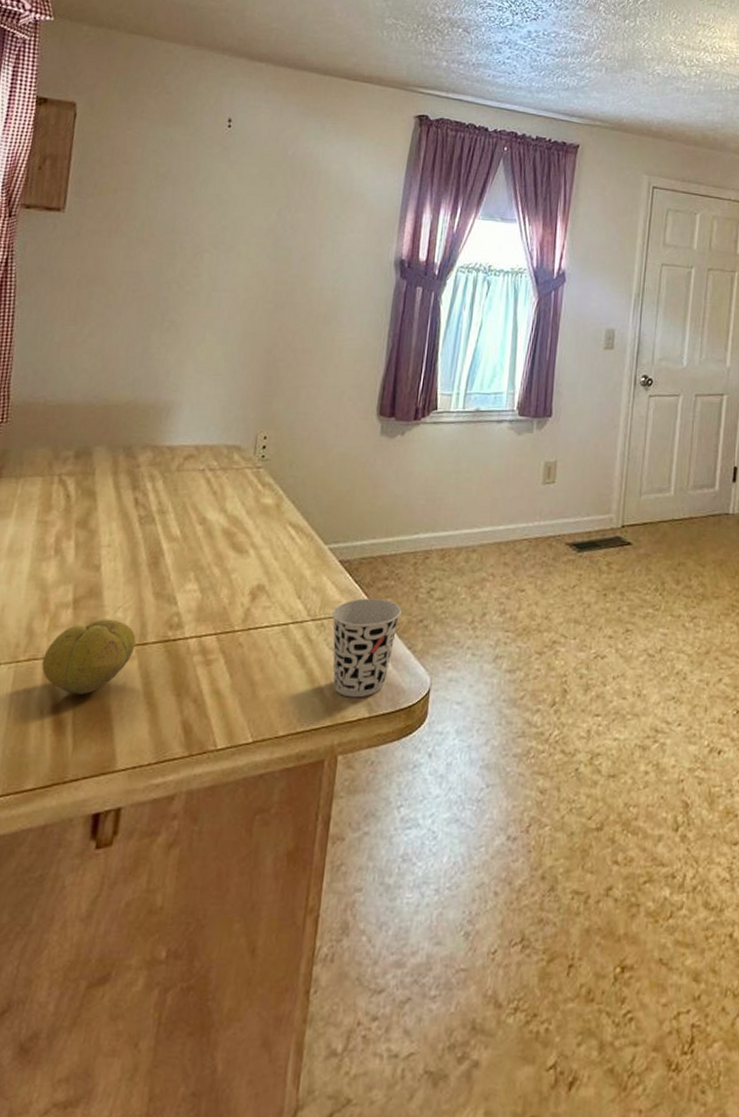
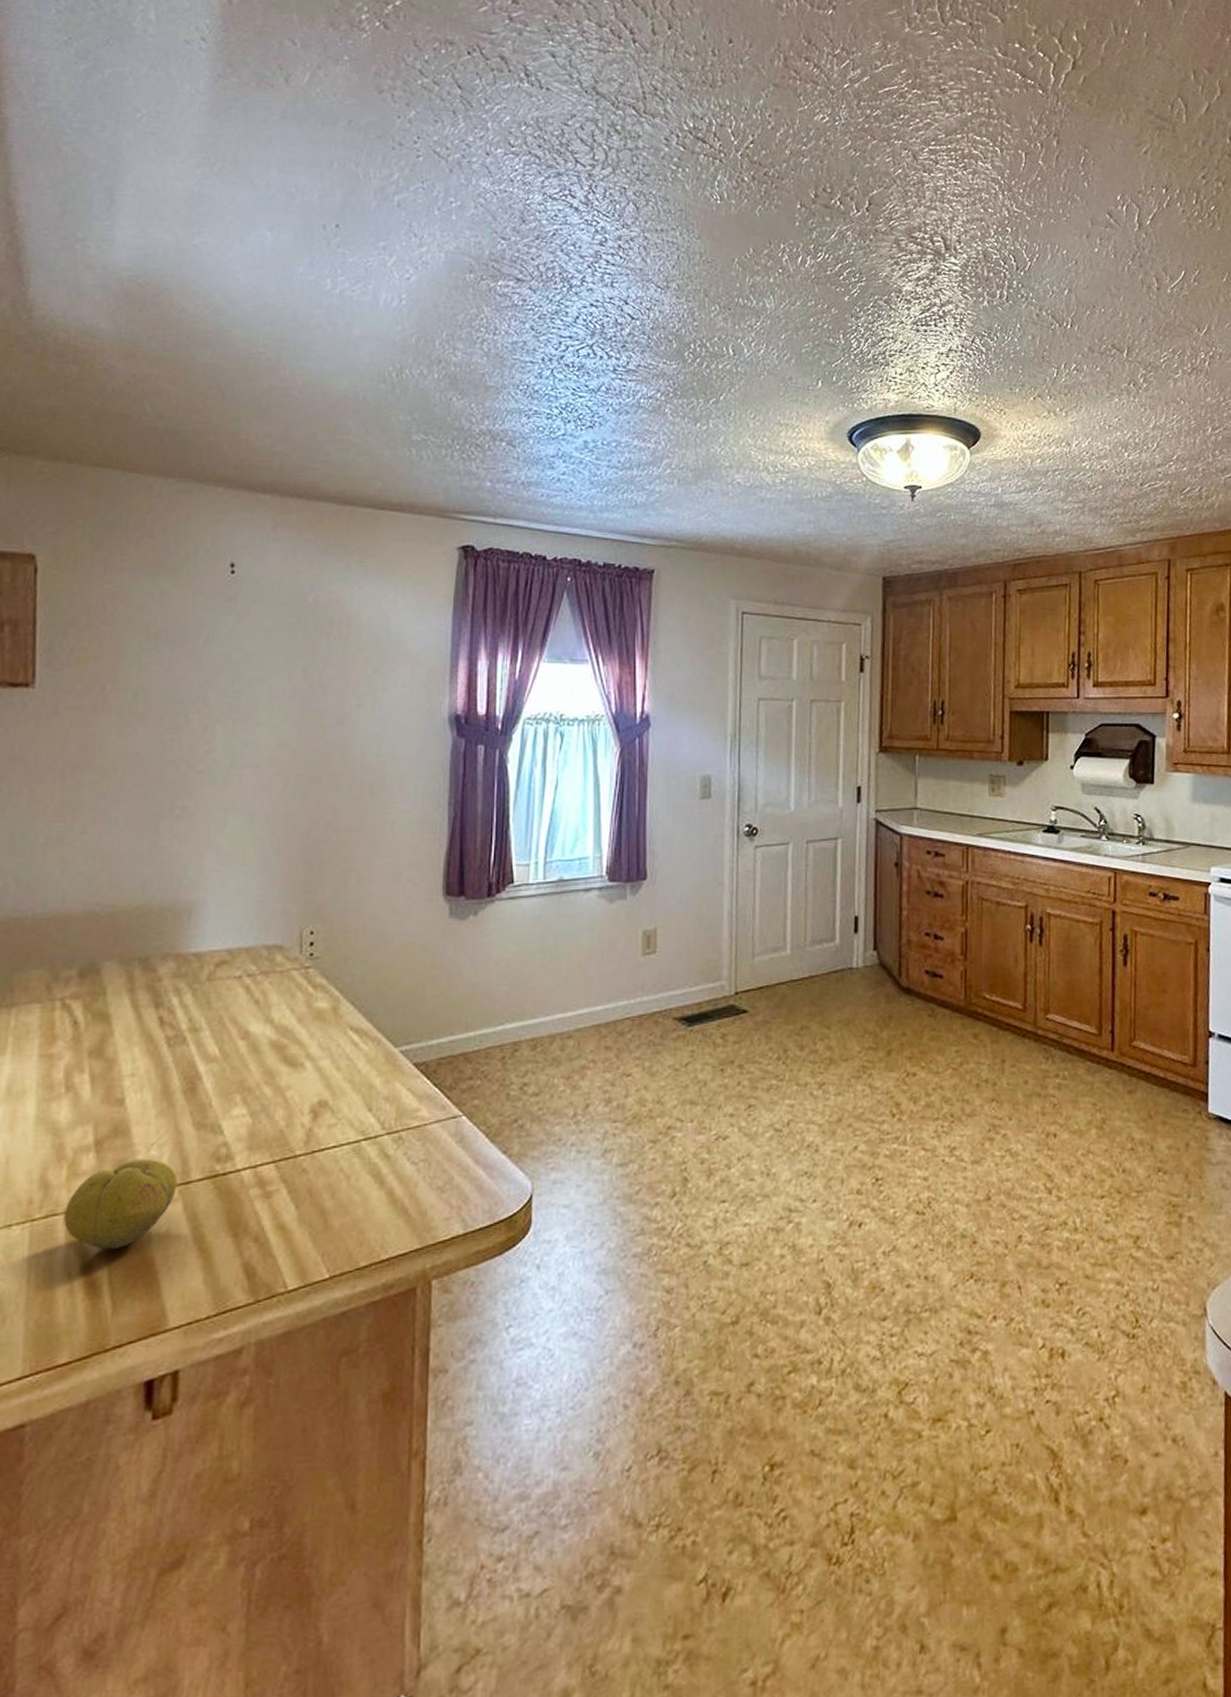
cup: present [332,598,401,698] -> none [411,1101,491,1215]

